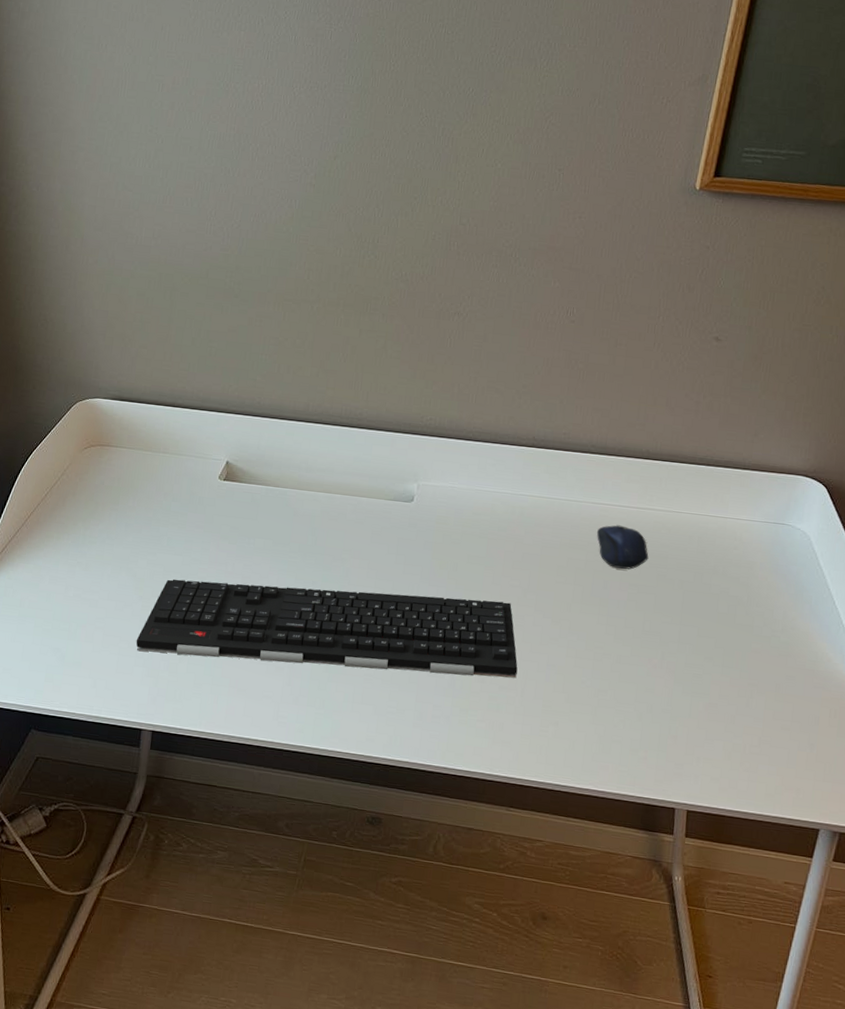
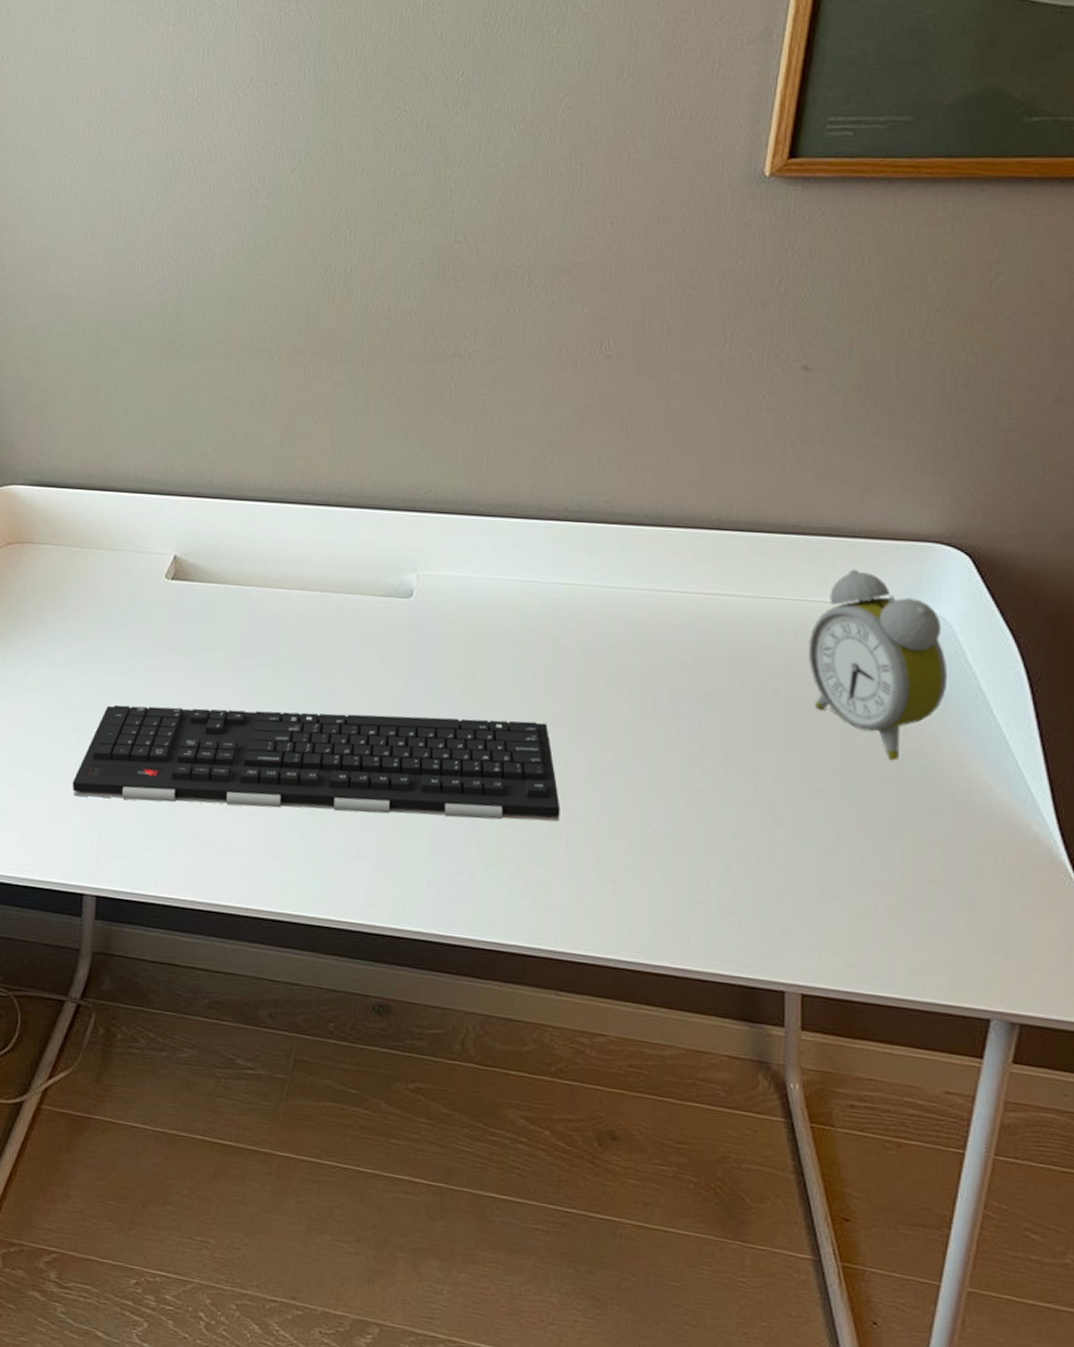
computer mouse: present [596,525,649,570] -> none [656,617,729,675]
alarm clock: none [706,493,805,638] -> present [808,569,948,761]

